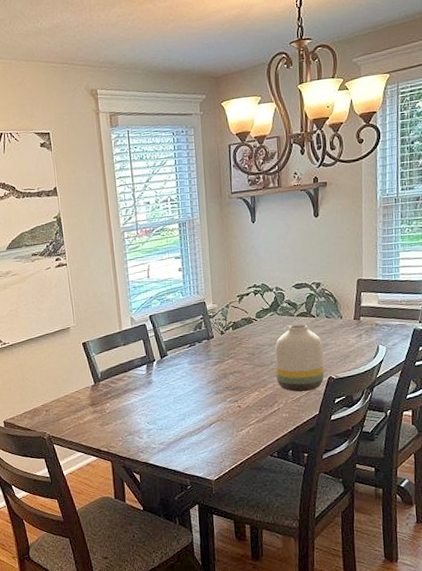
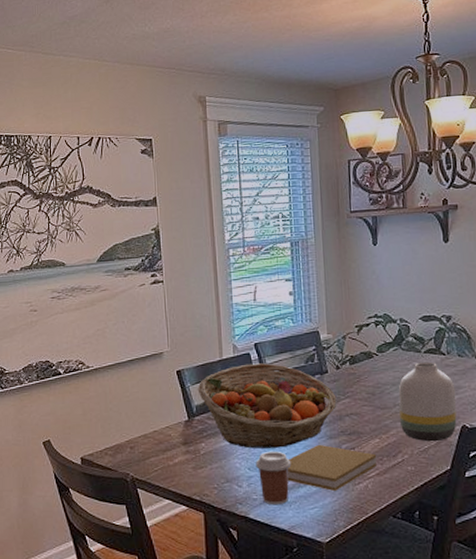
fruit basket: none [101,332,222,406] -> present [197,363,337,449]
coffee cup: none [154,407,184,452] -> present [256,452,292,506]
book: none [180,399,257,437] -> present [287,444,377,491]

